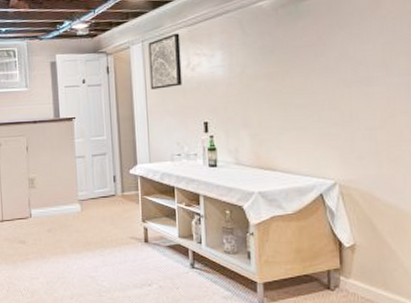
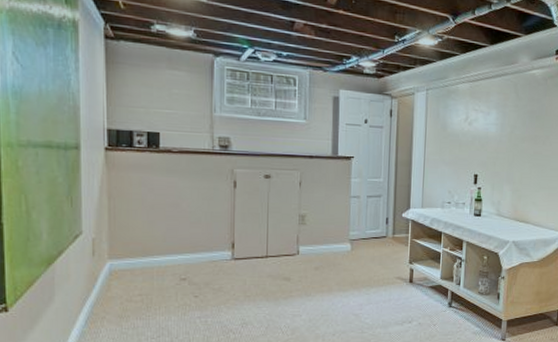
wall art: present [148,33,183,90] -> none [430,86,462,139]

